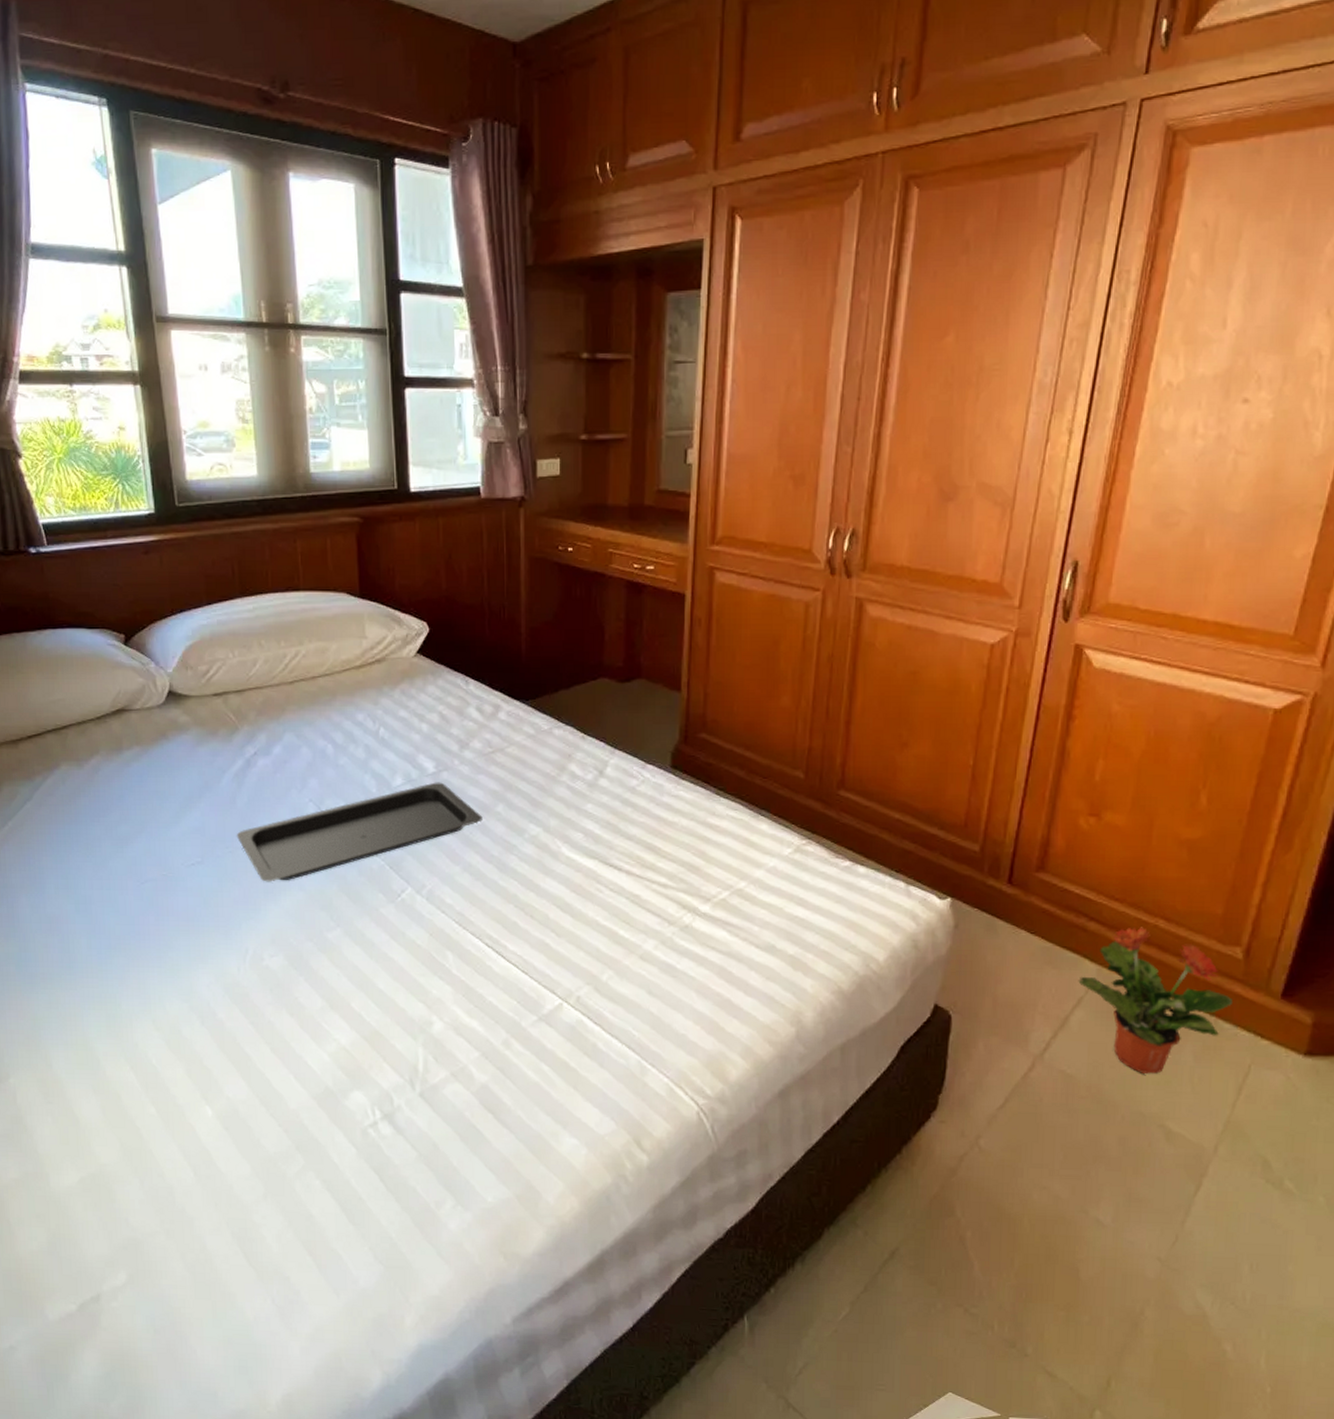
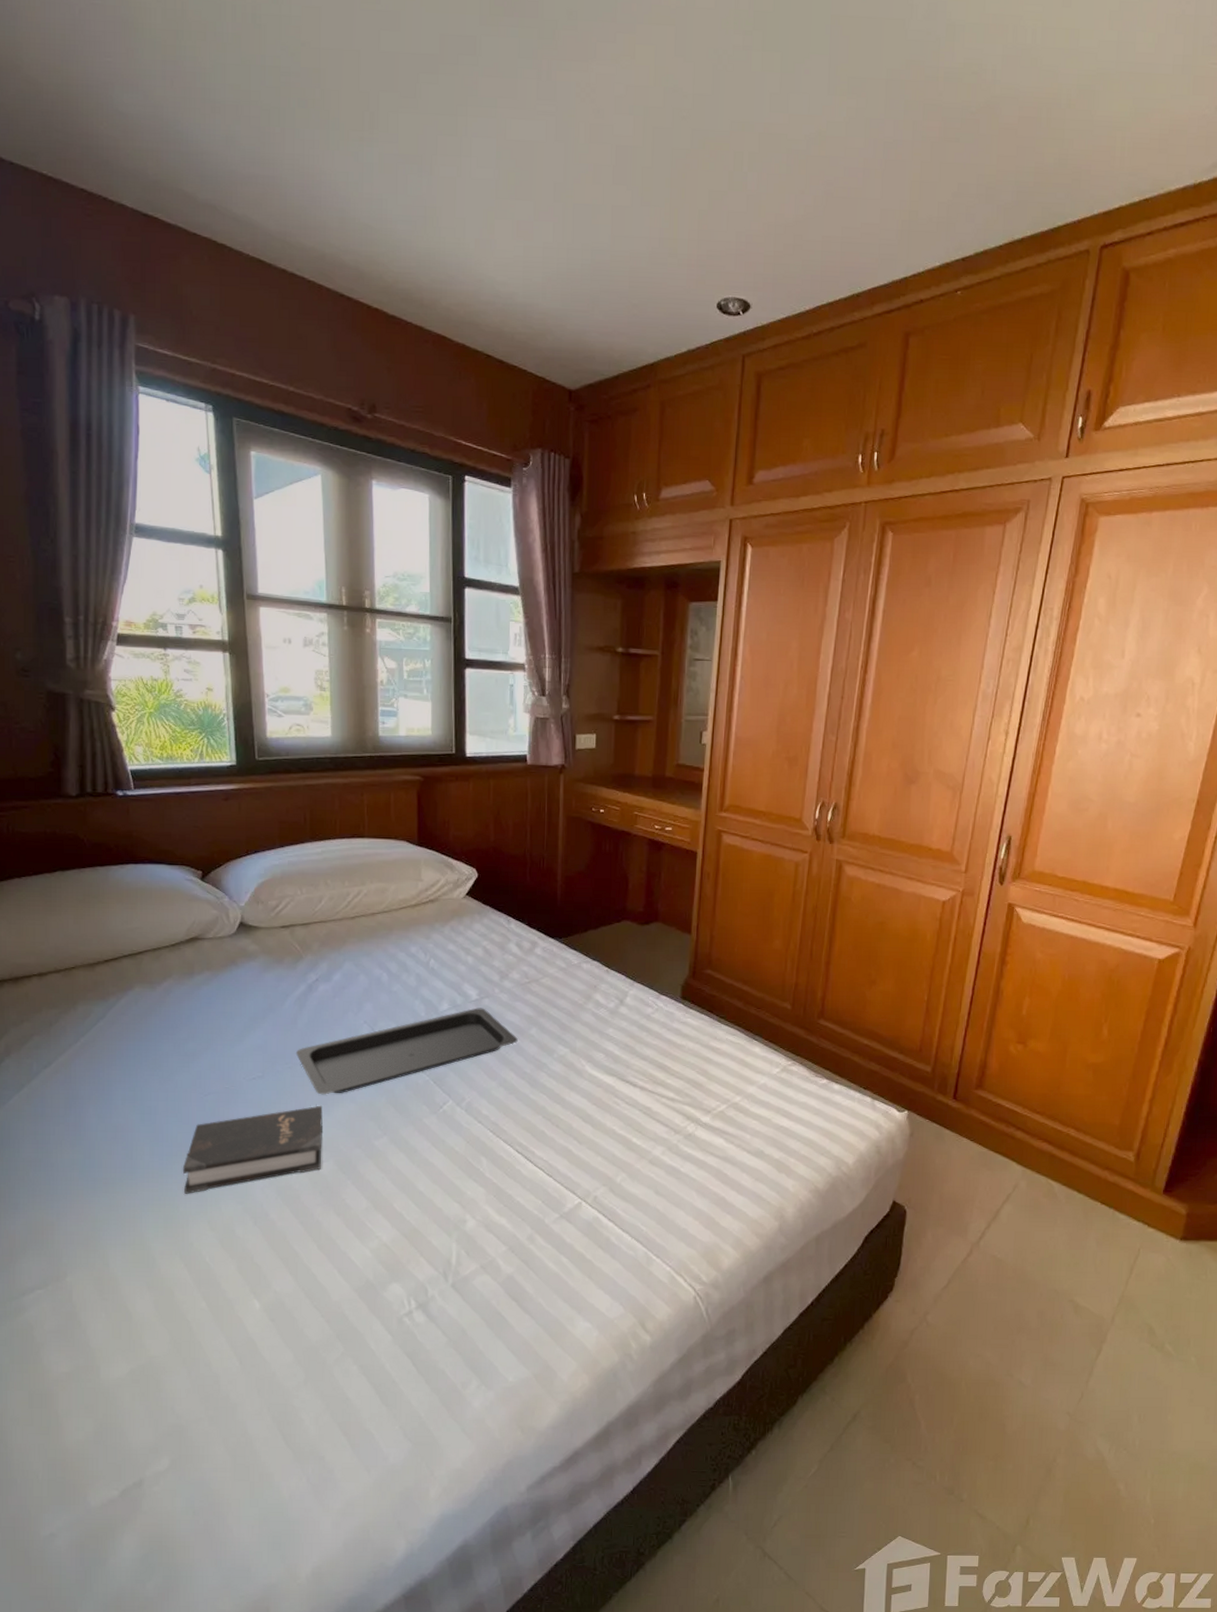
hardback book: none [122,893,271,991] -> present [182,1105,323,1194]
potted plant: present [1078,927,1232,1074] -> none [1007,1135,1126,1257]

